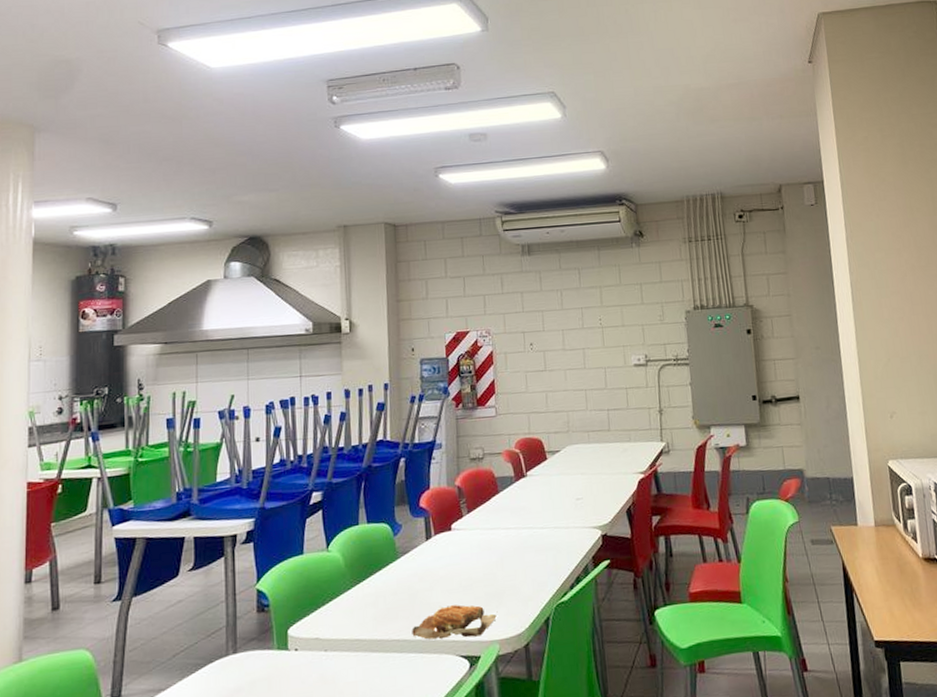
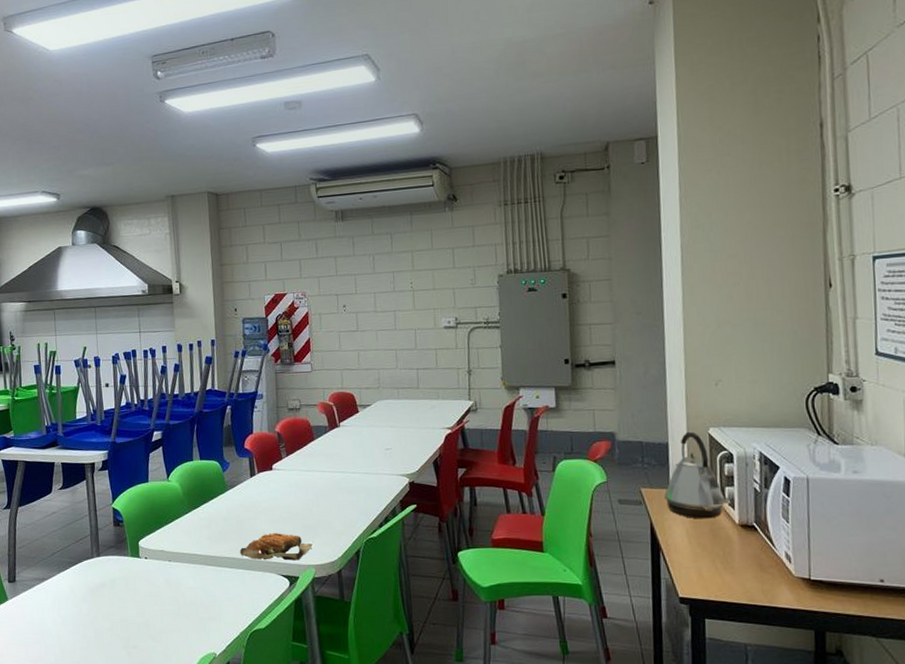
kettle: none [853,465,909,555] -> present [664,431,726,519]

